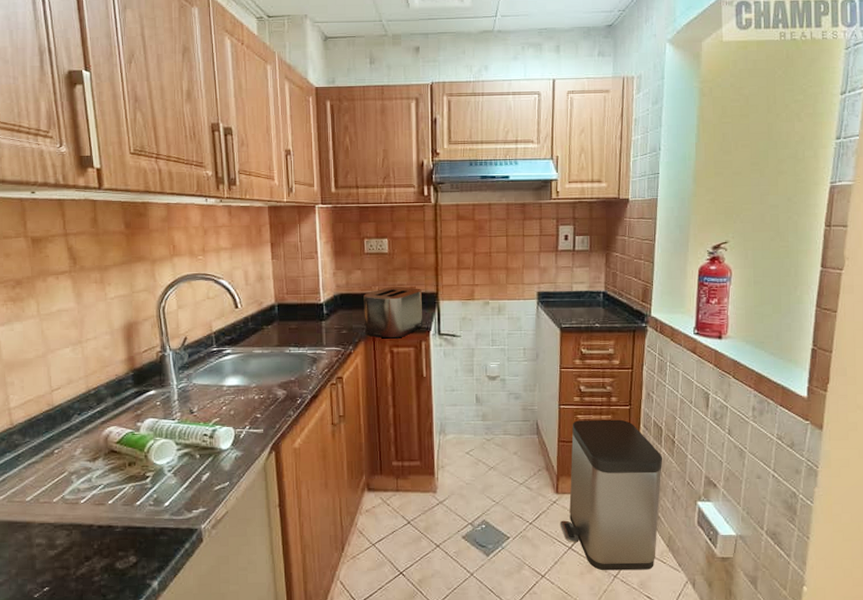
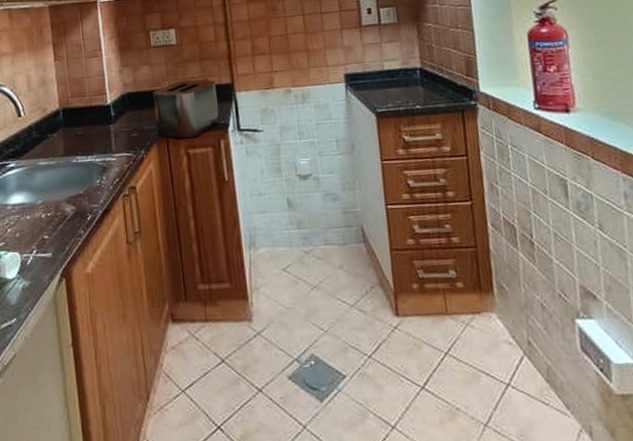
pedal bin: present [559,419,663,571] -> none [404,218,534,417]

